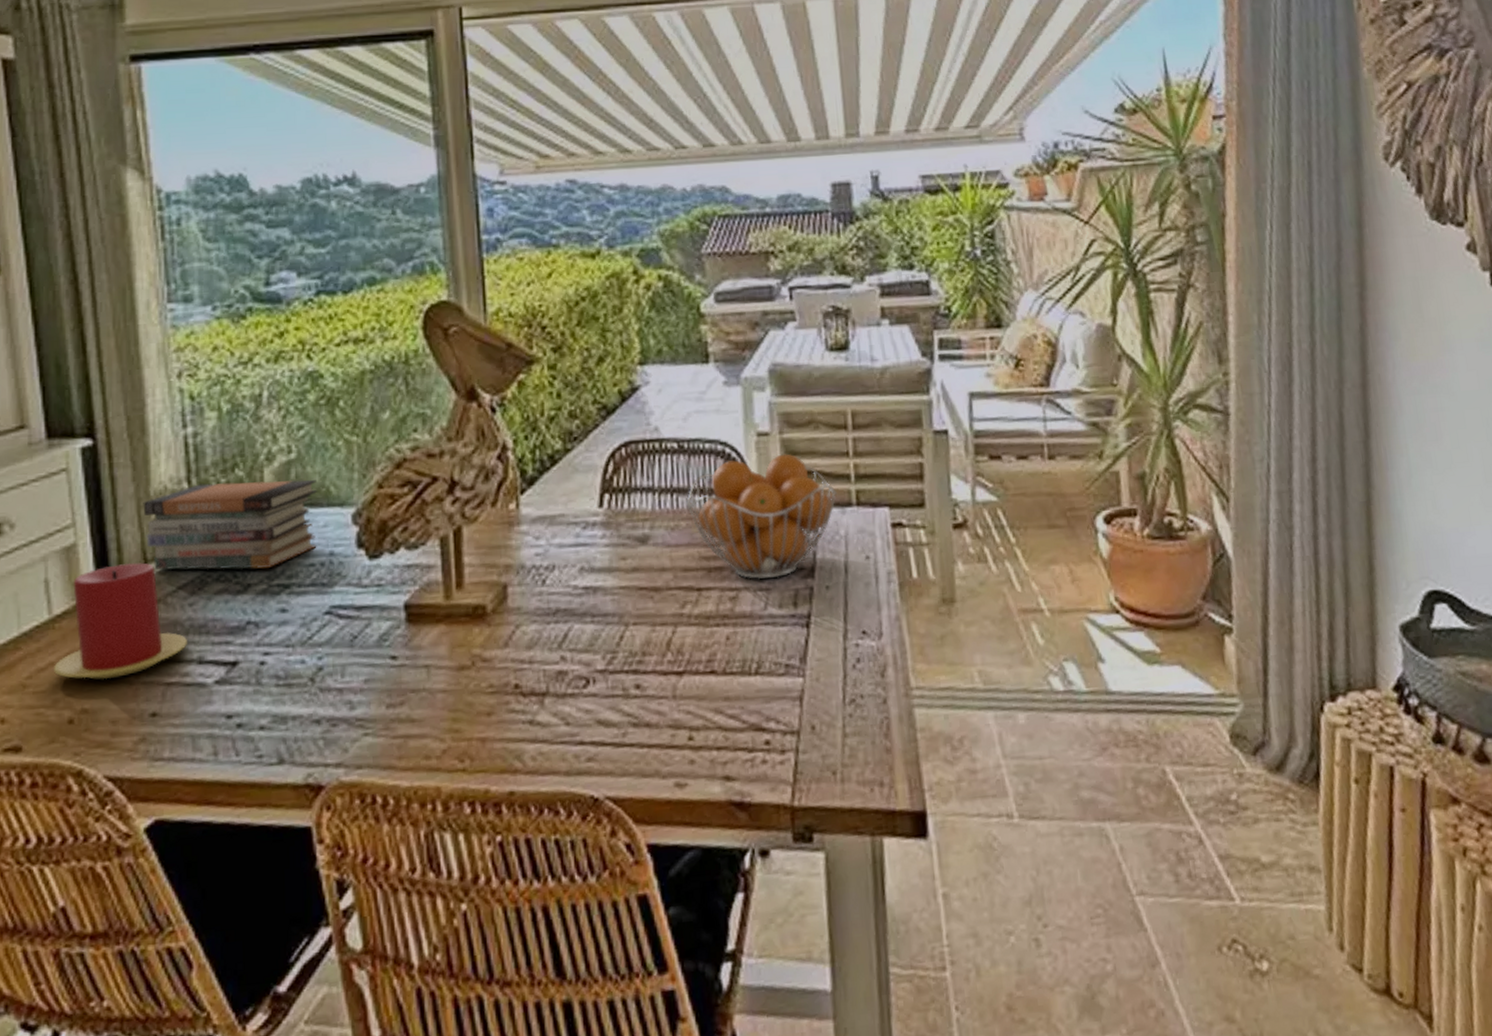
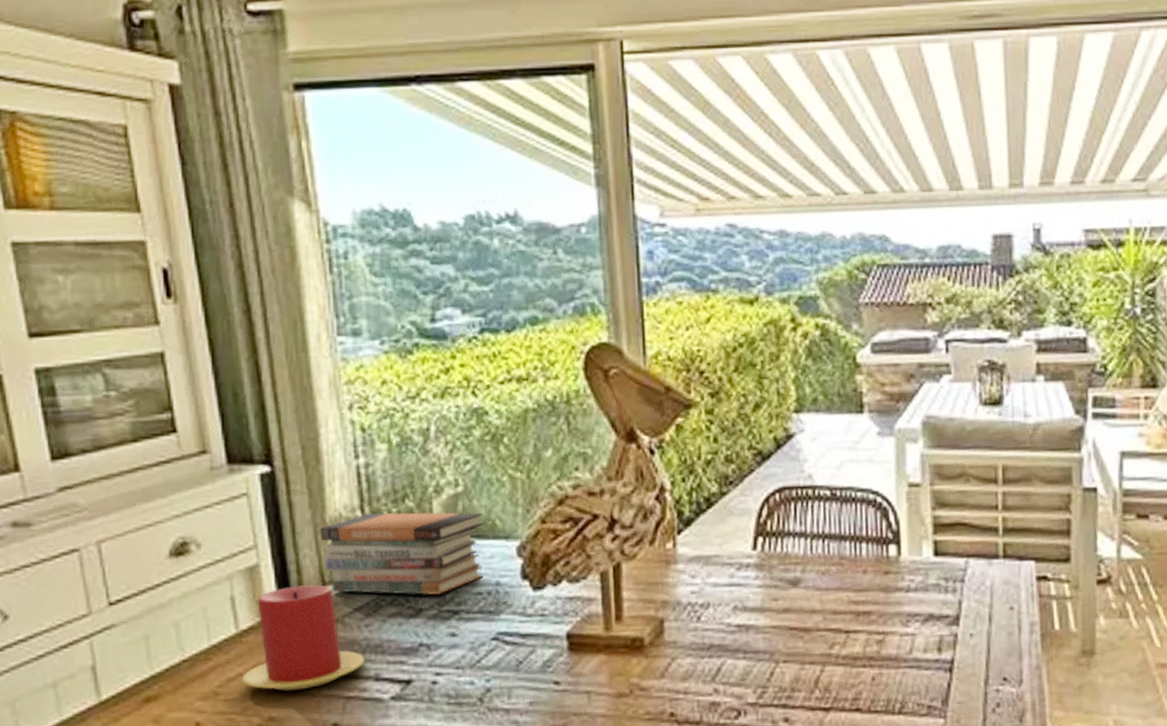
fruit basket: present [686,454,837,580] -> none [837,505,984,625]

